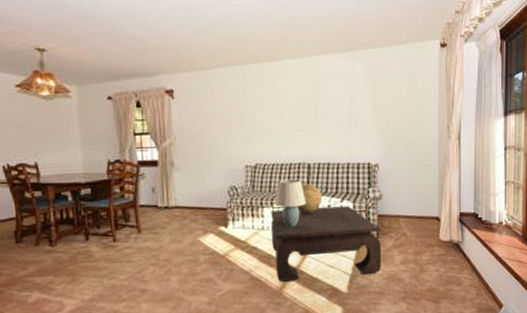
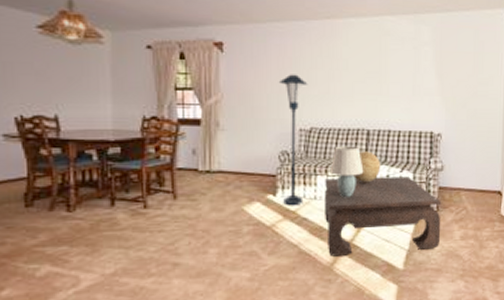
floor lamp: none [224,115,252,237] -> present [278,74,308,206]

